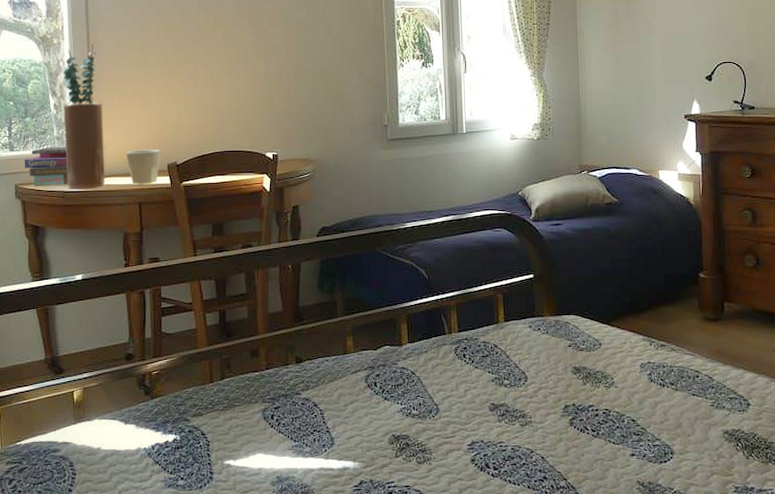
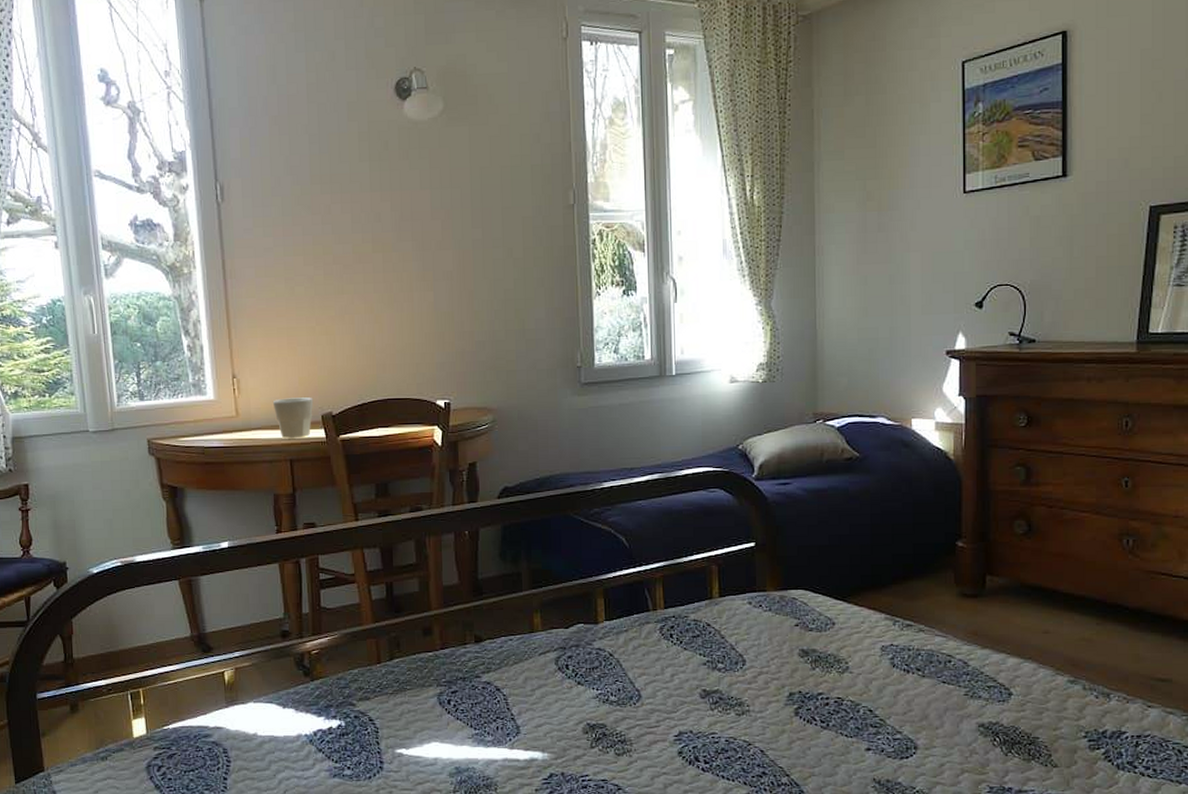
books: present [24,145,106,186] -> none [156,393,250,441]
vase: present [64,44,106,189] -> none [197,273,251,444]

